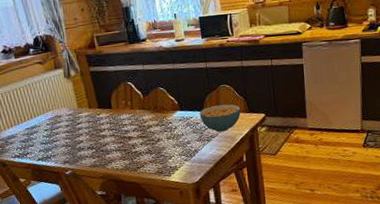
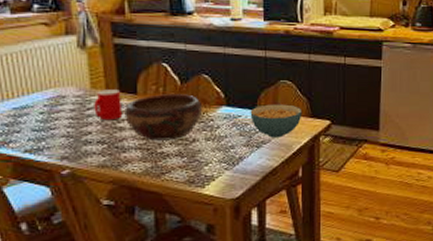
cup: none [82,106,104,132] -> present [94,89,123,121]
decorative bowl: none [104,104,163,143] -> present [124,94,203,141]

